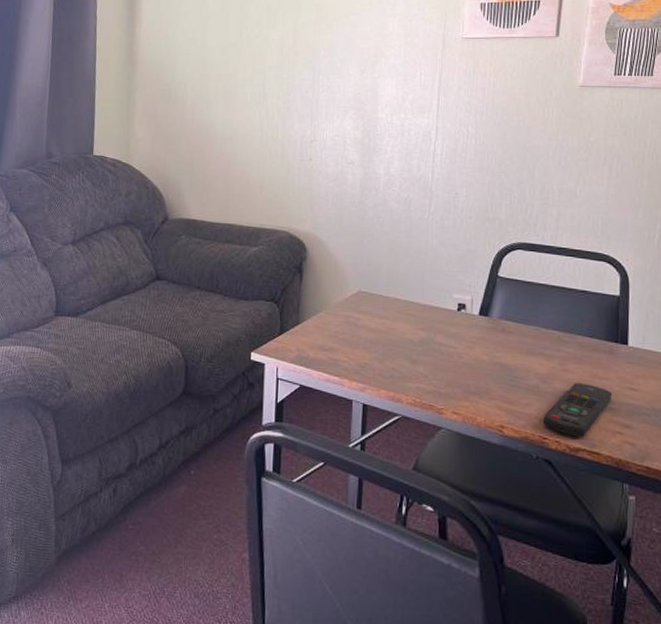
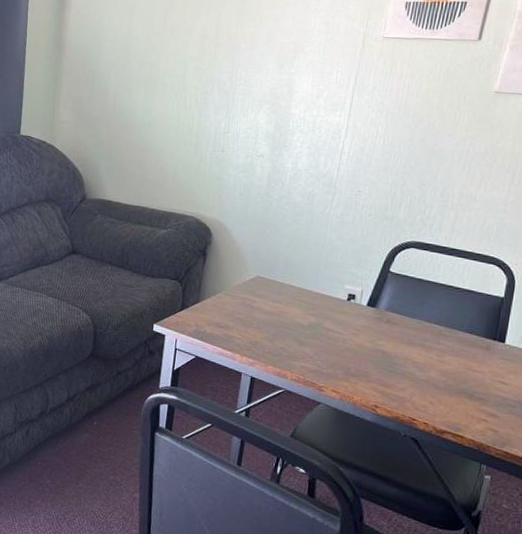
remote control: present [542,383,613,437] -> none [414,373,484,421]

